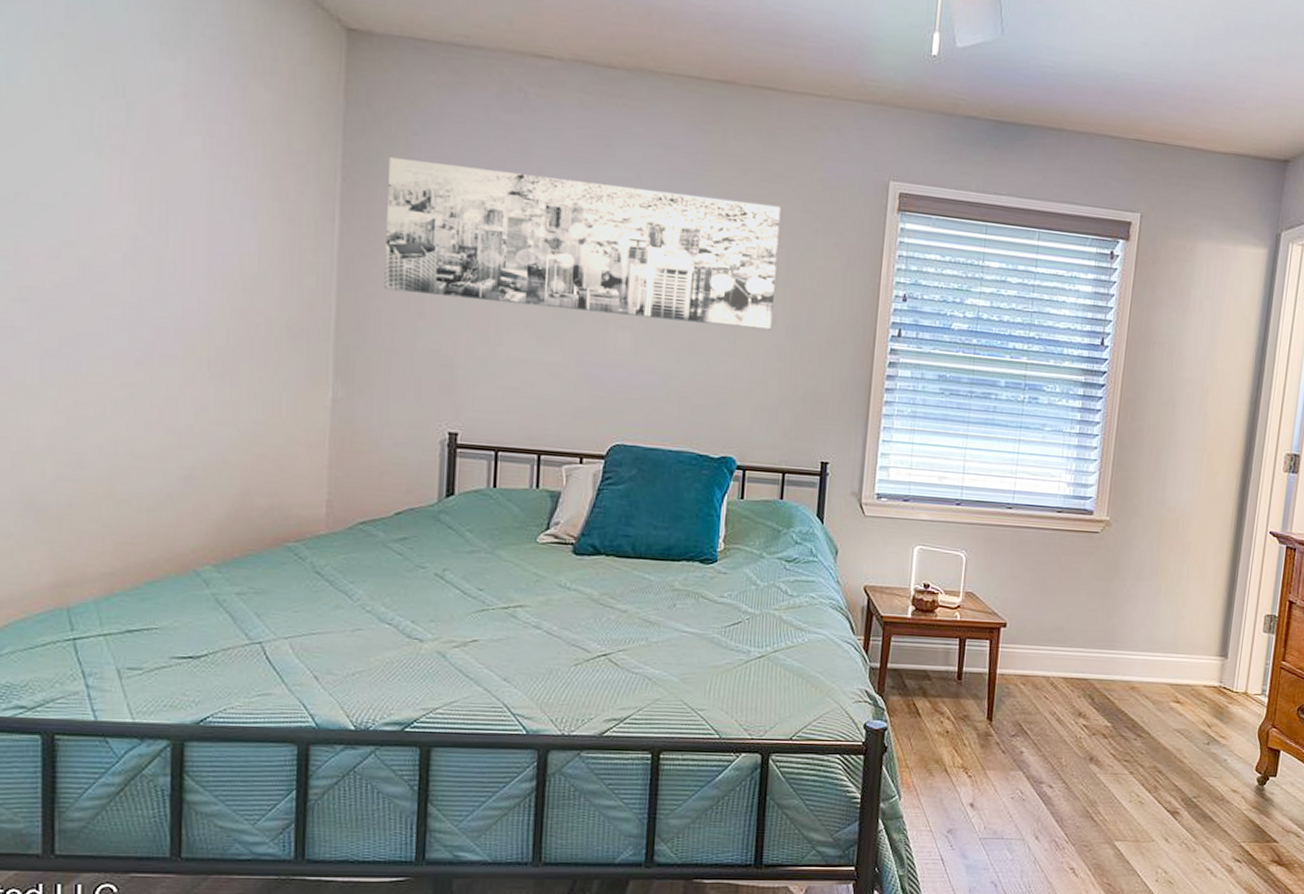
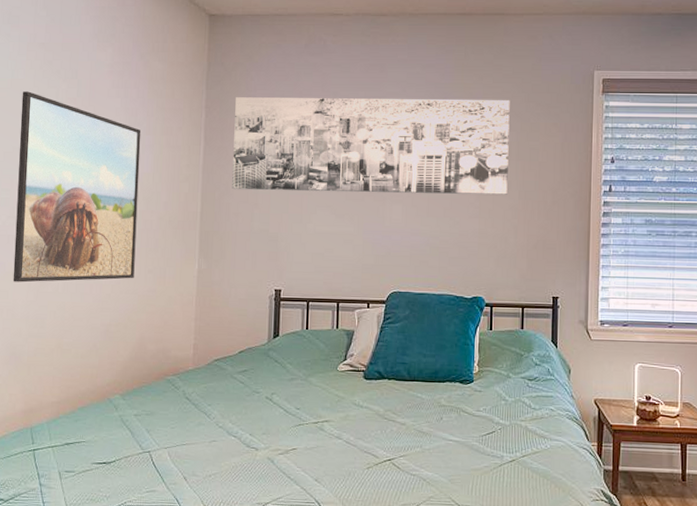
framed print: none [25,106,238,406] -> present [13,91,141,283]

